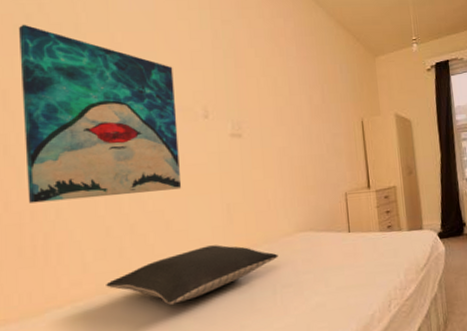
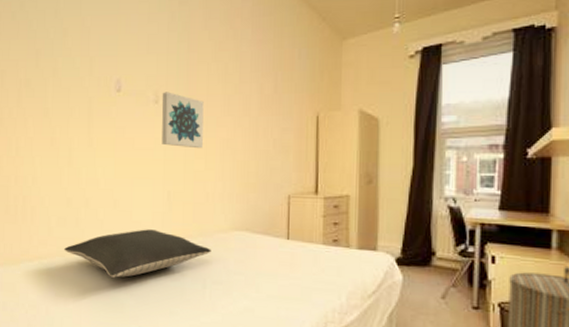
wall art: present [18,24,182,203] -> none [14,11,131,171]
wall art: none [211,106,259,159] -> present [162,92,204,149]

